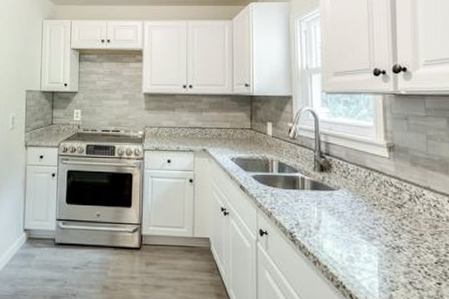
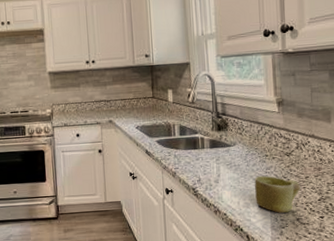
mug: none [360,227,413,273] -> present [255,175,300,213]

